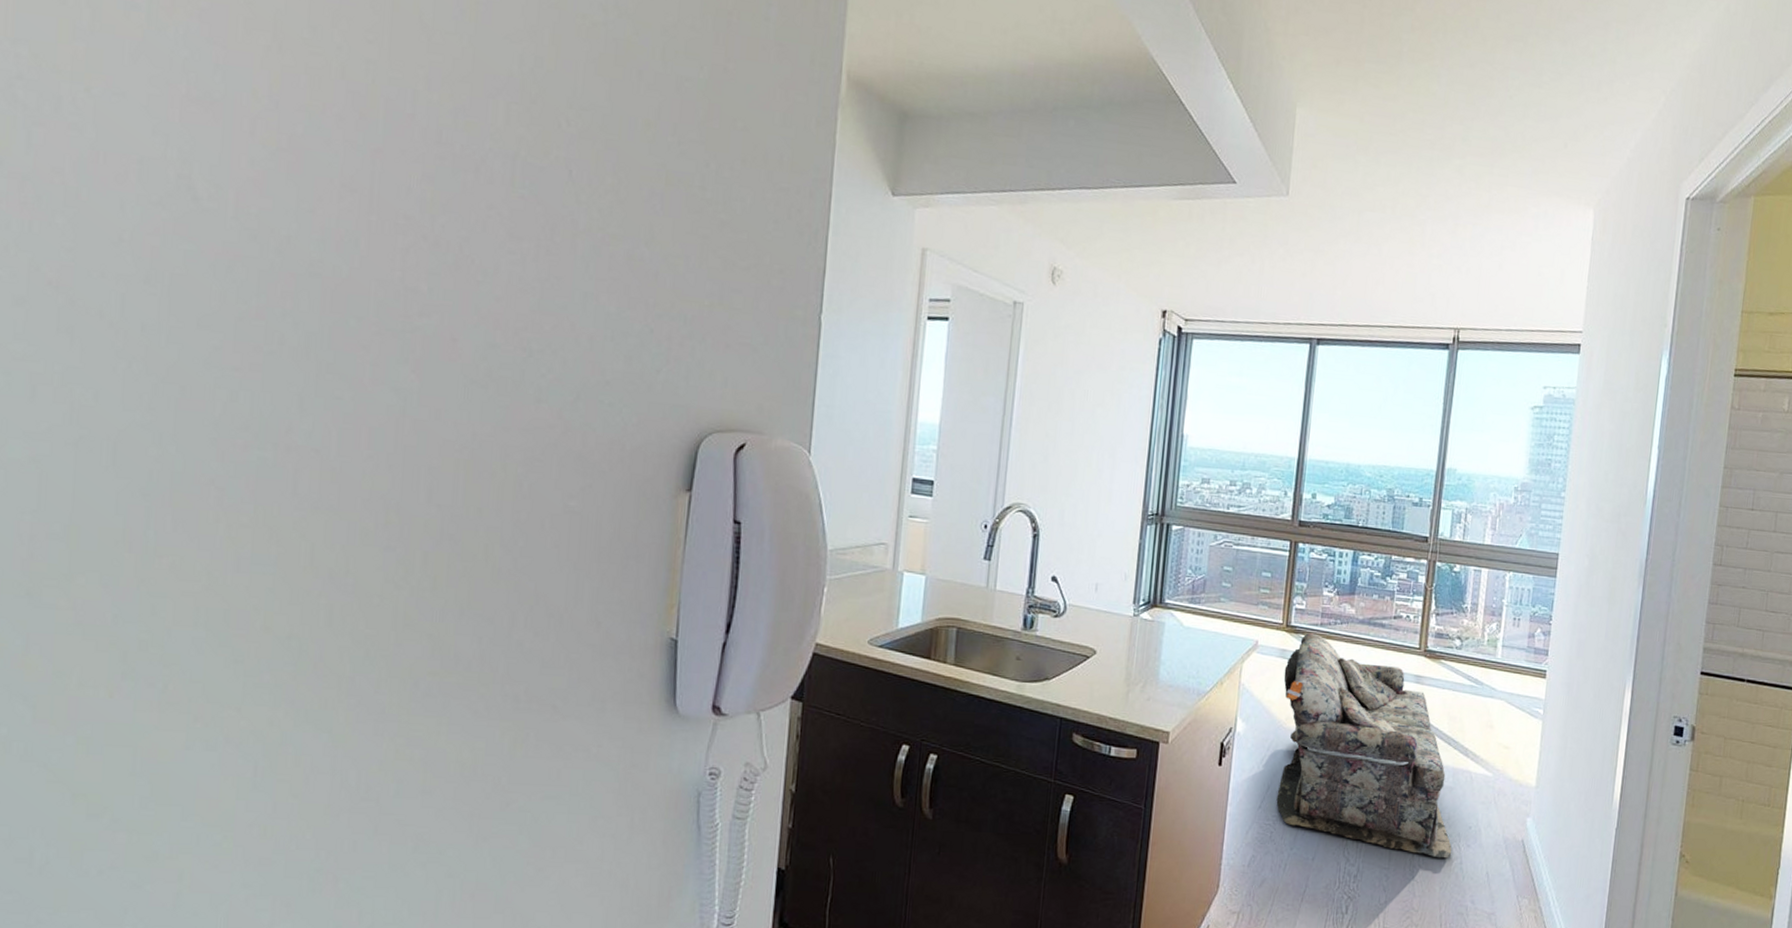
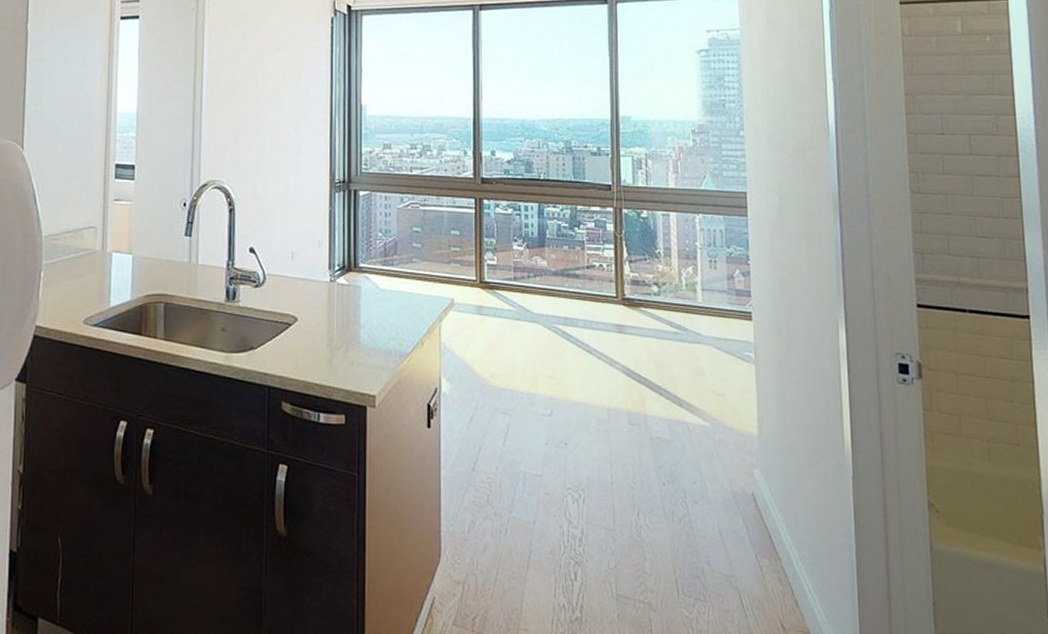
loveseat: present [1276,633,1452,858] -> none [483,288,679,517]

